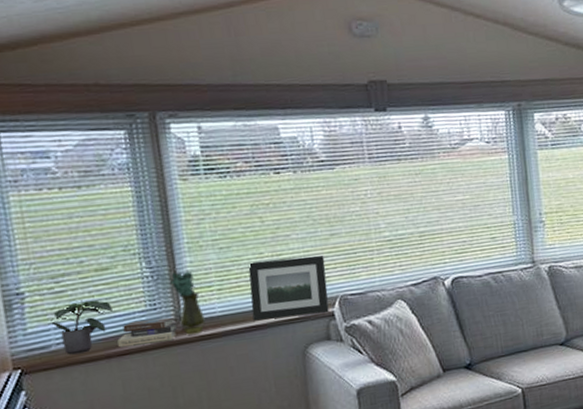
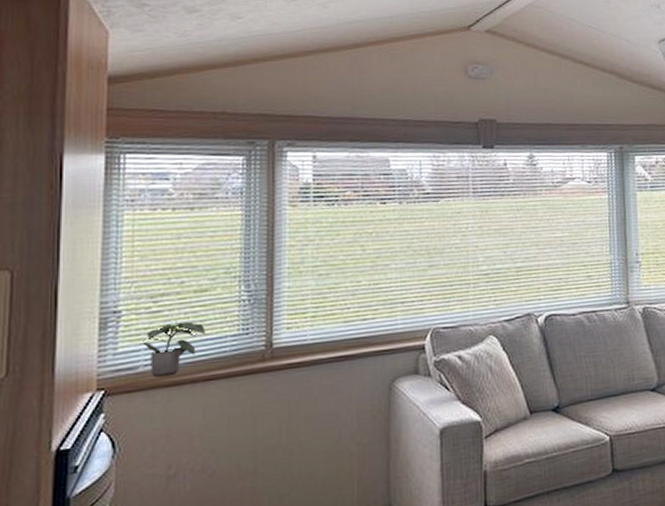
books: present [117,317,178,348] -> none [205,342,267,372]
vase: present [169,269,206,335] -> none [265,294,295,362]
picture frame: present [247,255,329,321] -> none [343,286,421,351]

